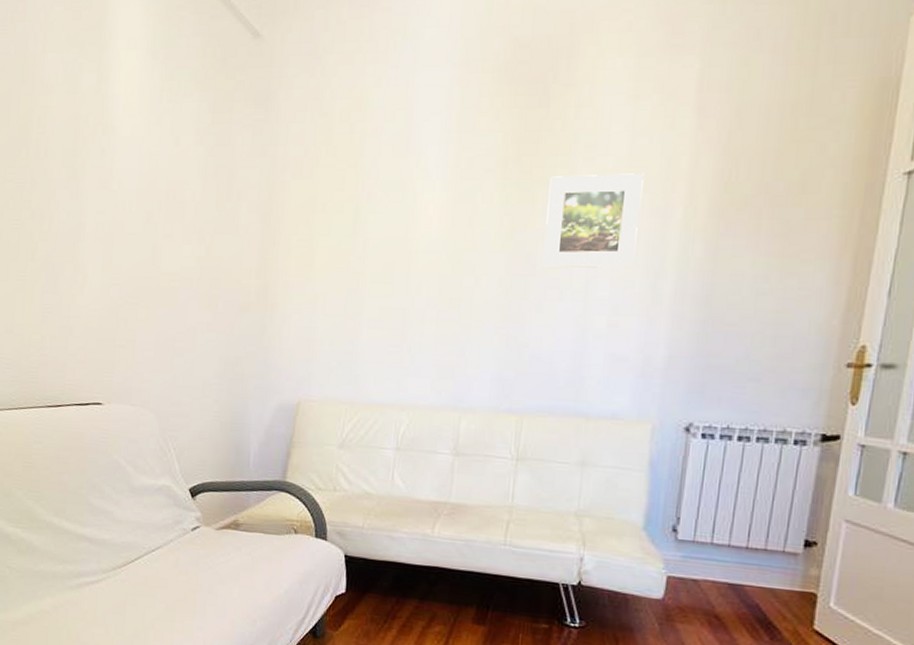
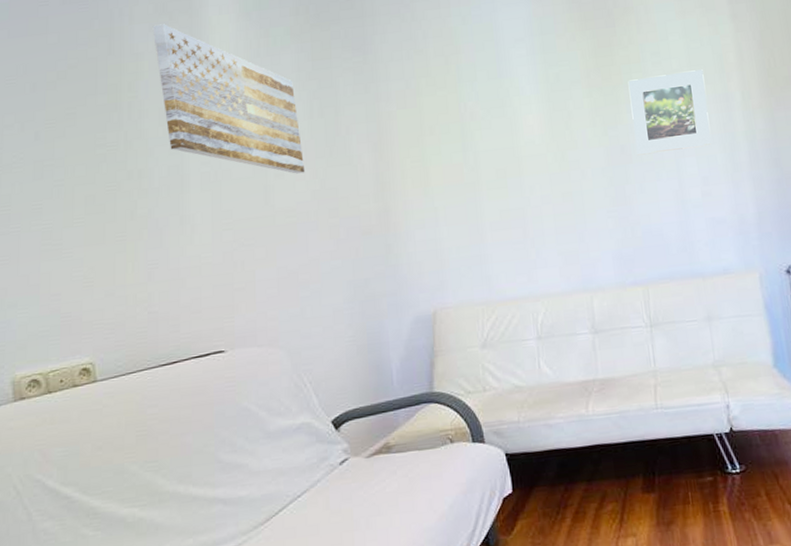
wall art: none [63,55,193,237] -> present [152,24,305,174]

